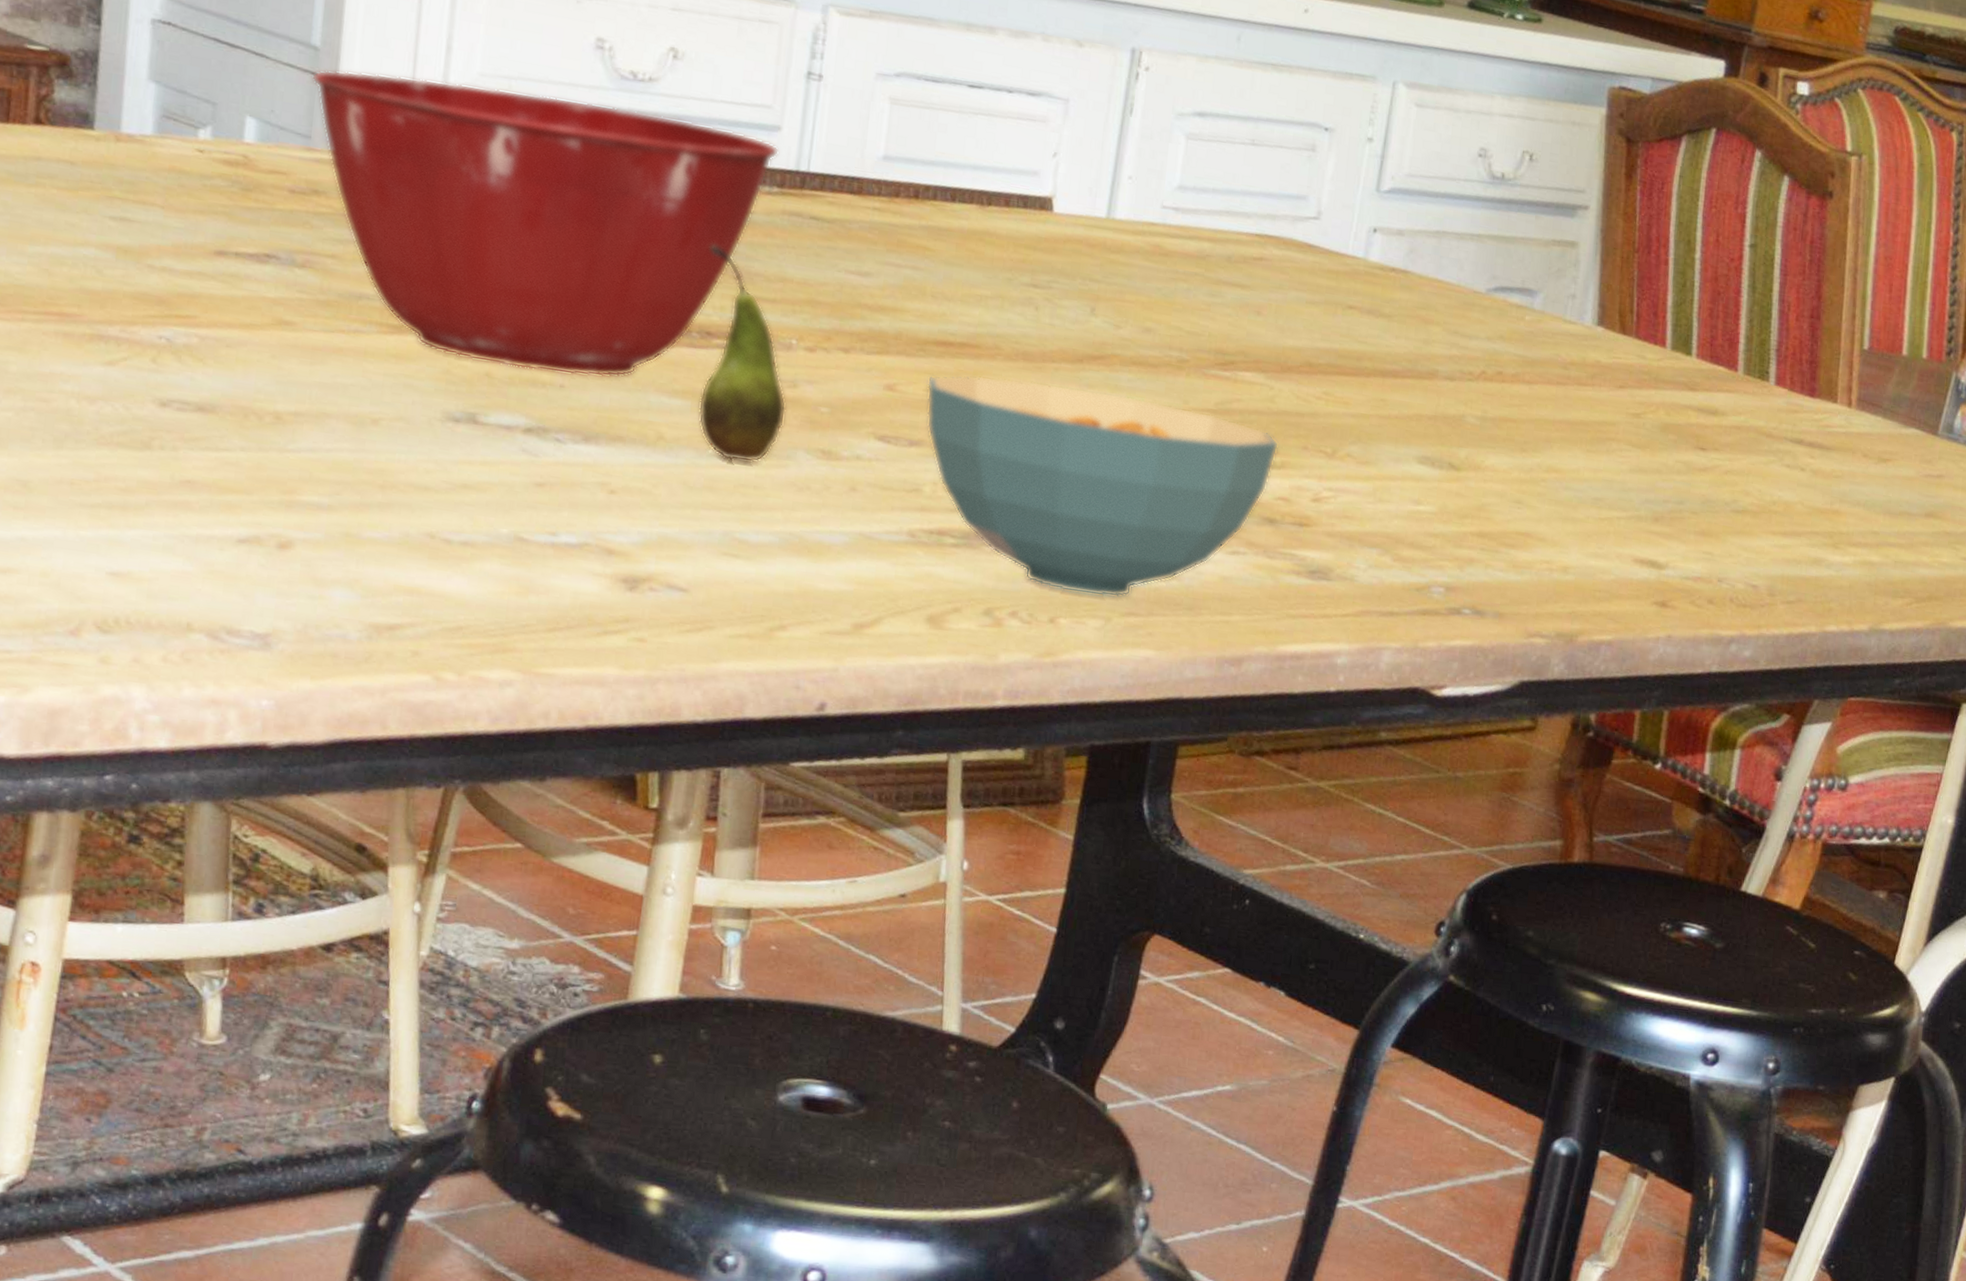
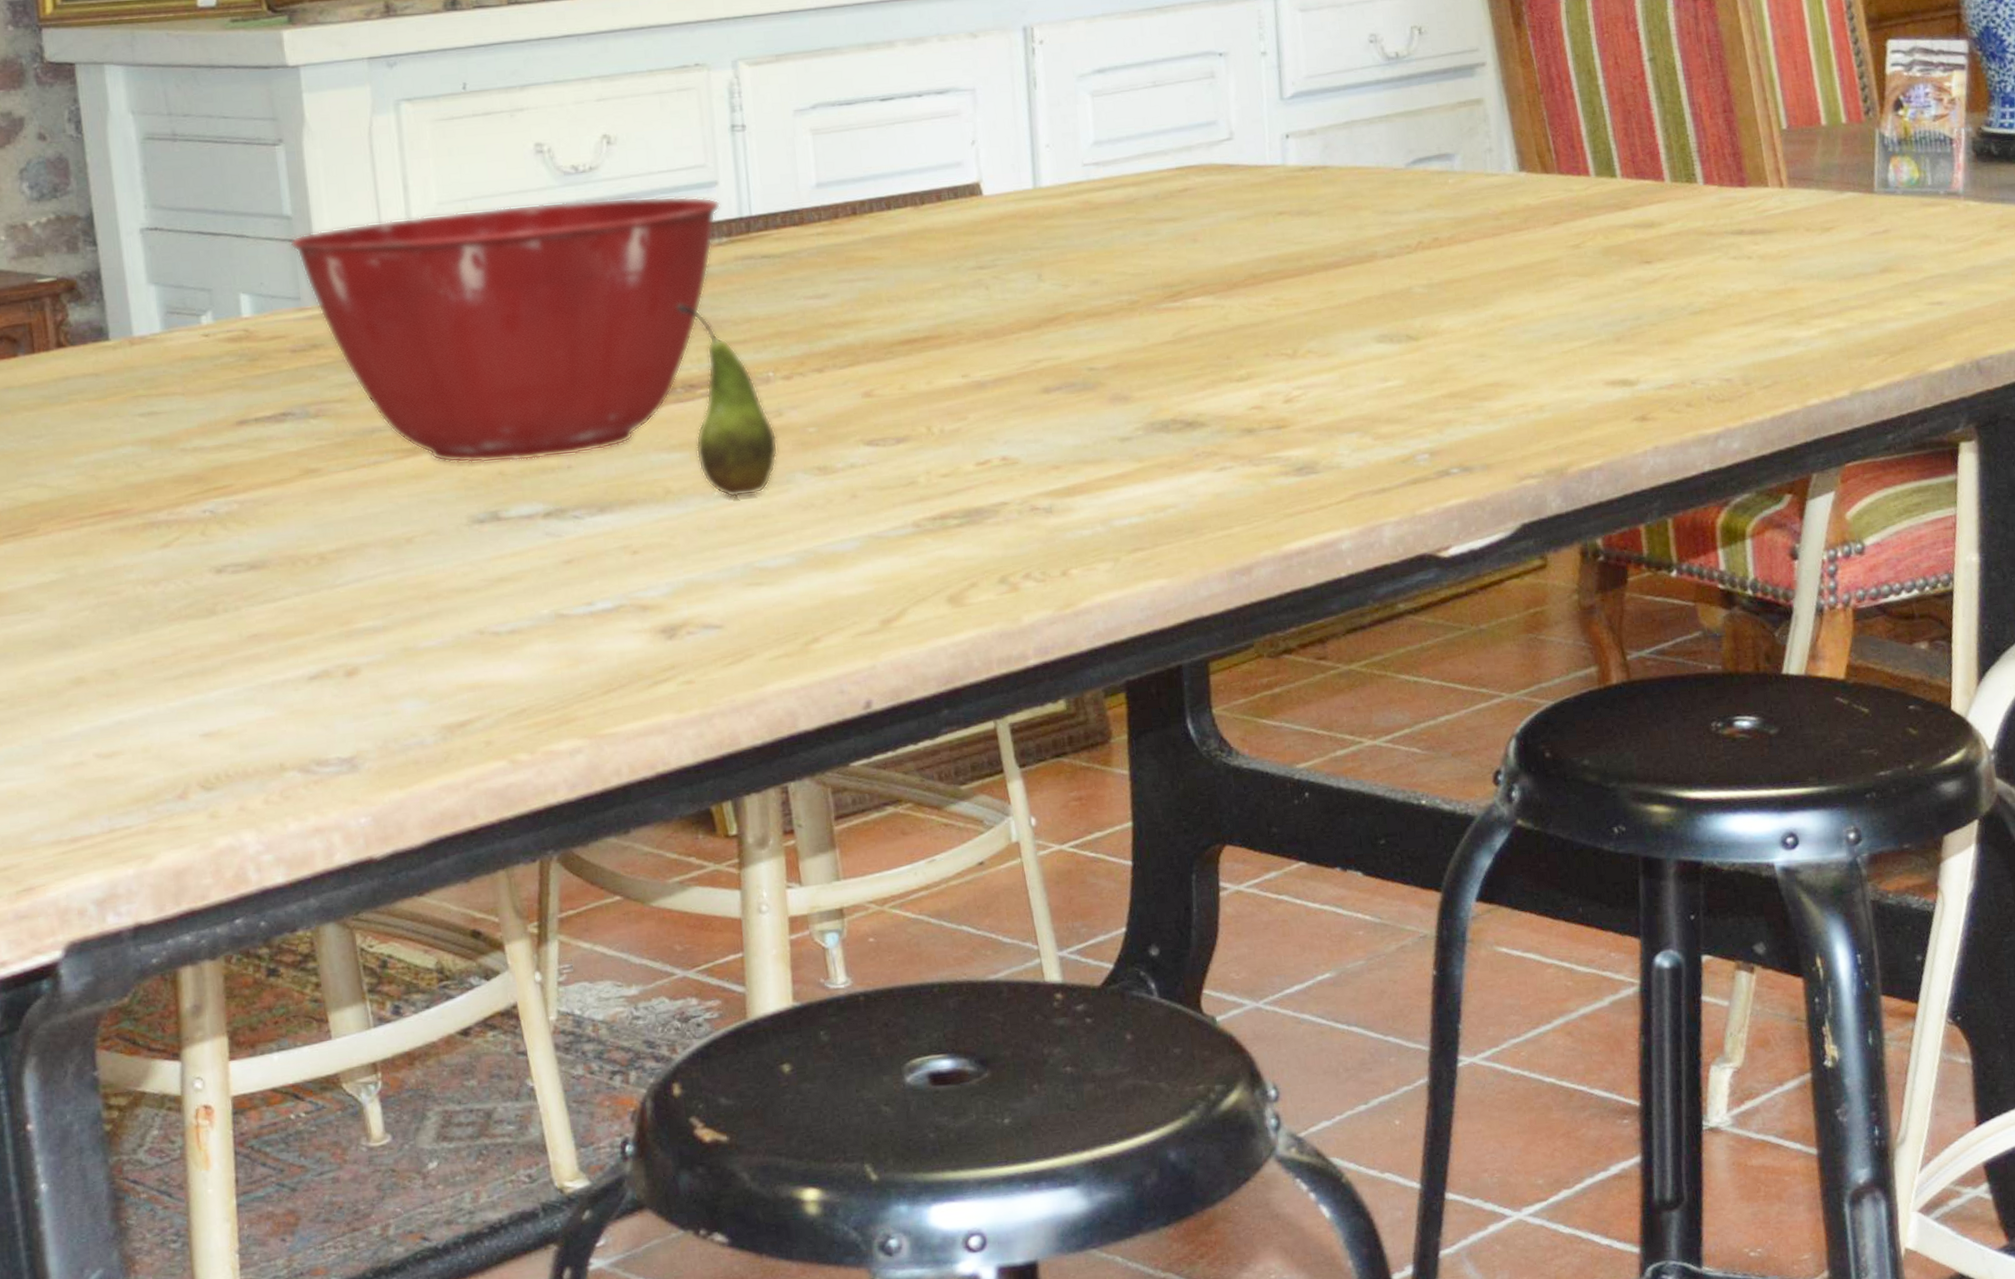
cereal bowl: present [926,374,1279,598] -> none [900,344,1242,544]

